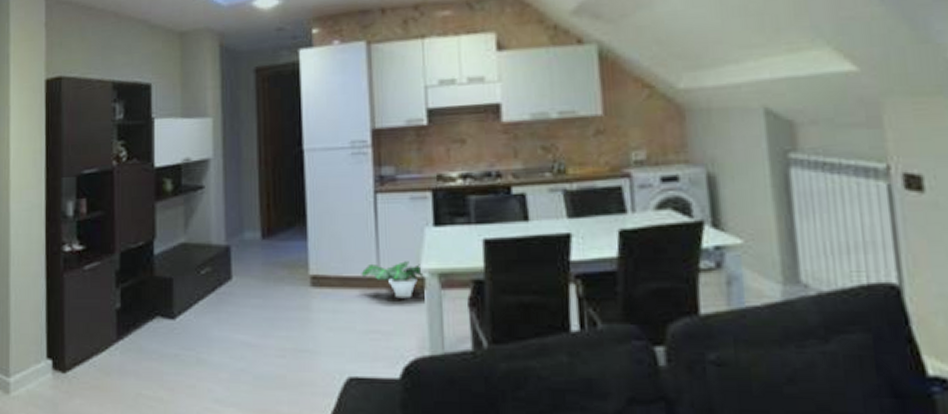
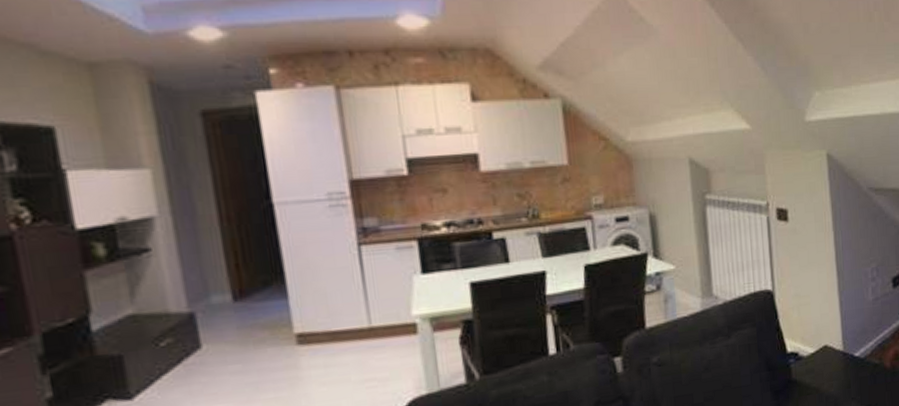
potted plant: present [361,261,424,299] -> none [351,309,416,346]

